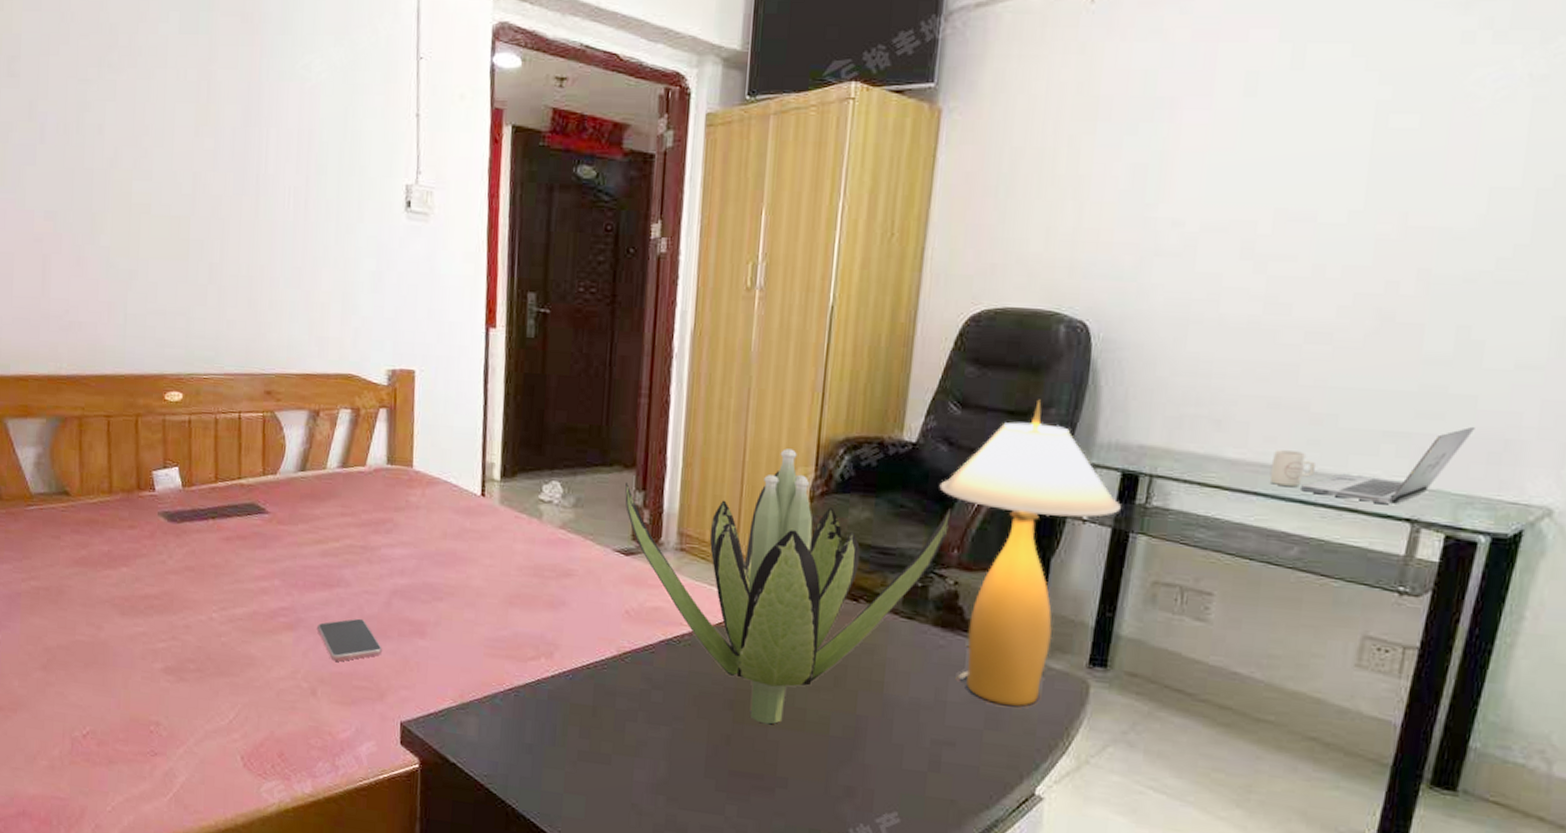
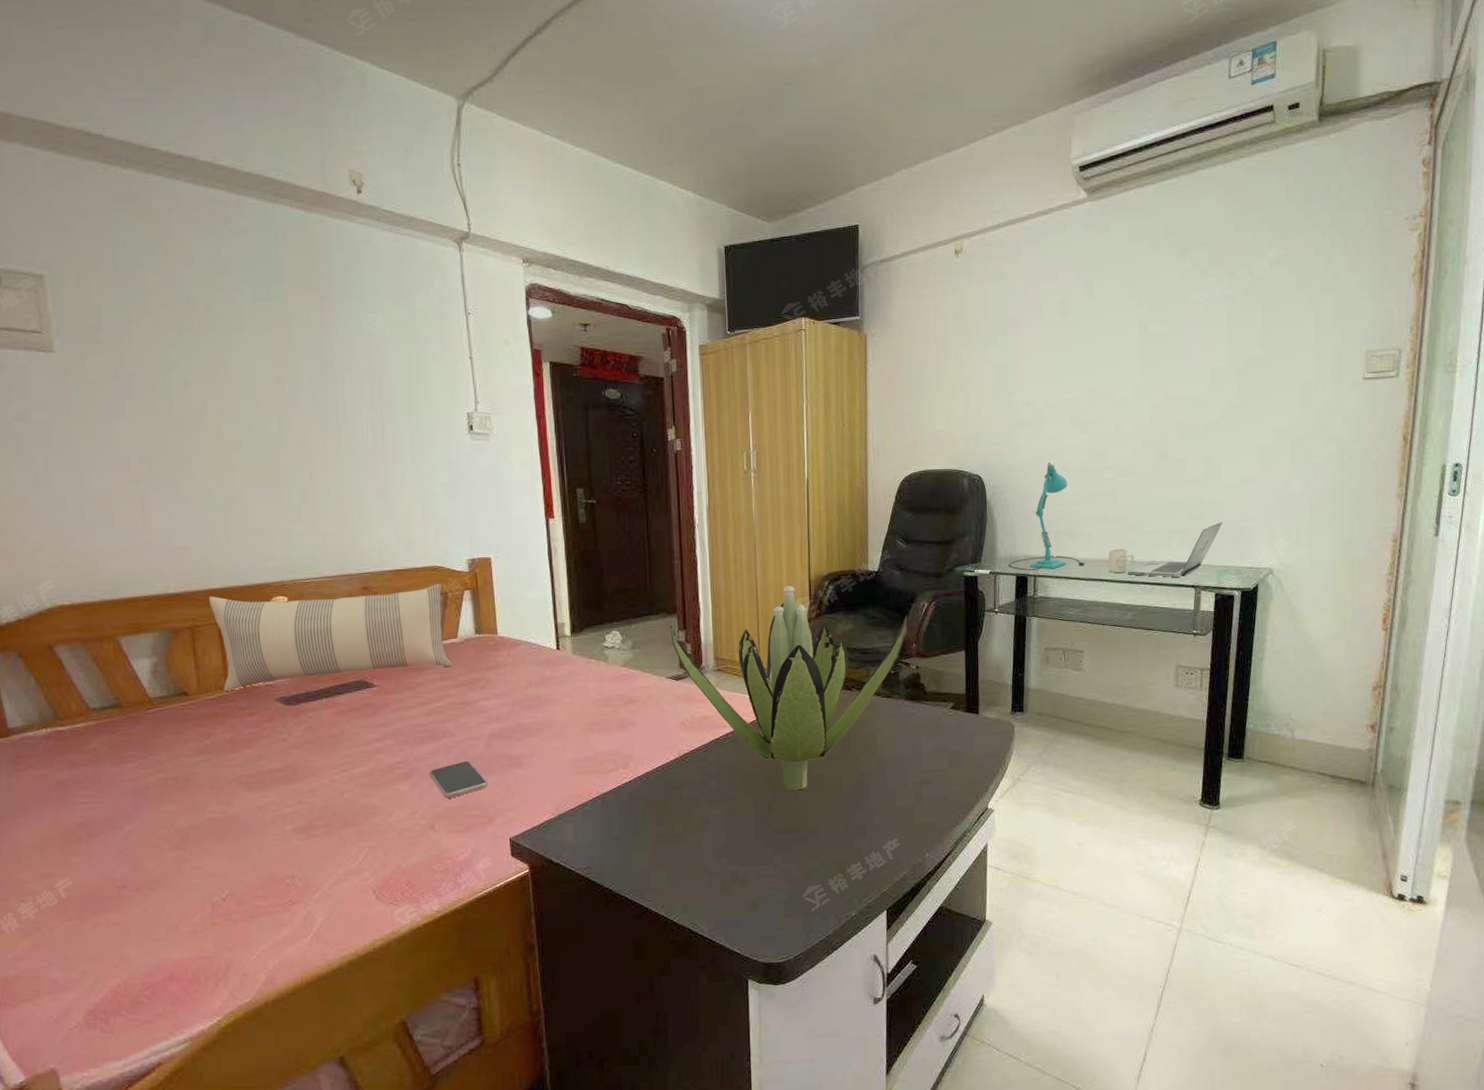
pillow: none [101,384,356,500] -> present [209,583,452,691]
table lamp: present [939,399,1121,707] -> none [897,531,1018,749]
desk lamp: none [1112,312,1233,470] -> present [1008,462,1085,570]

